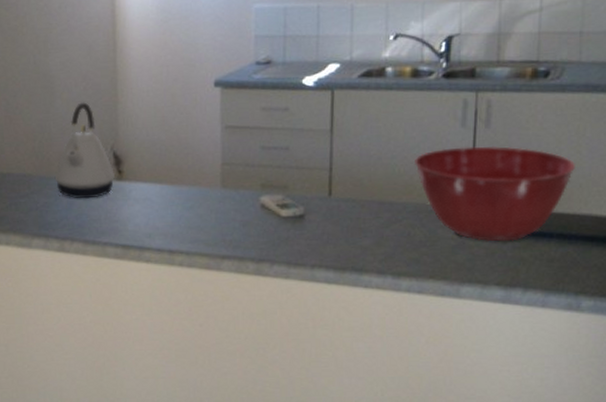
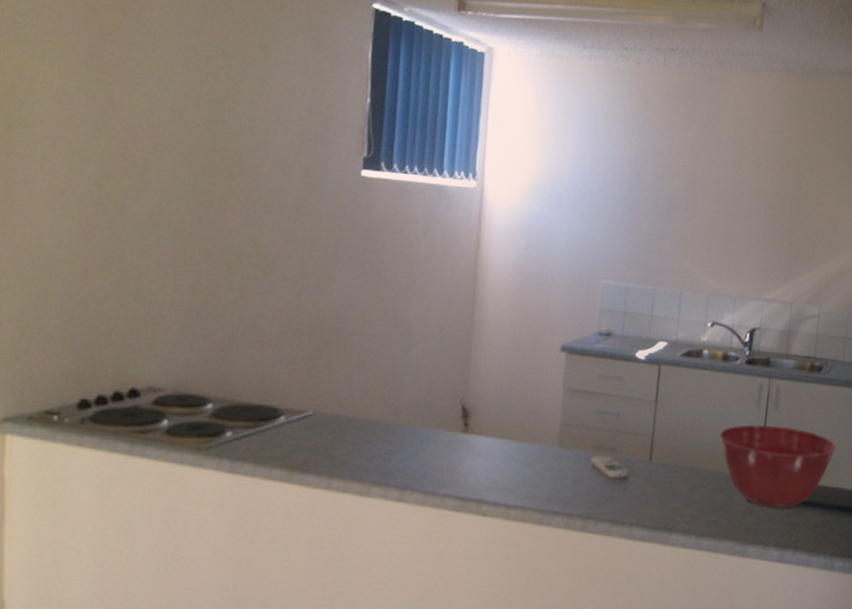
kettle: present [54,102,115,199] -> none [401,353,461,449]

